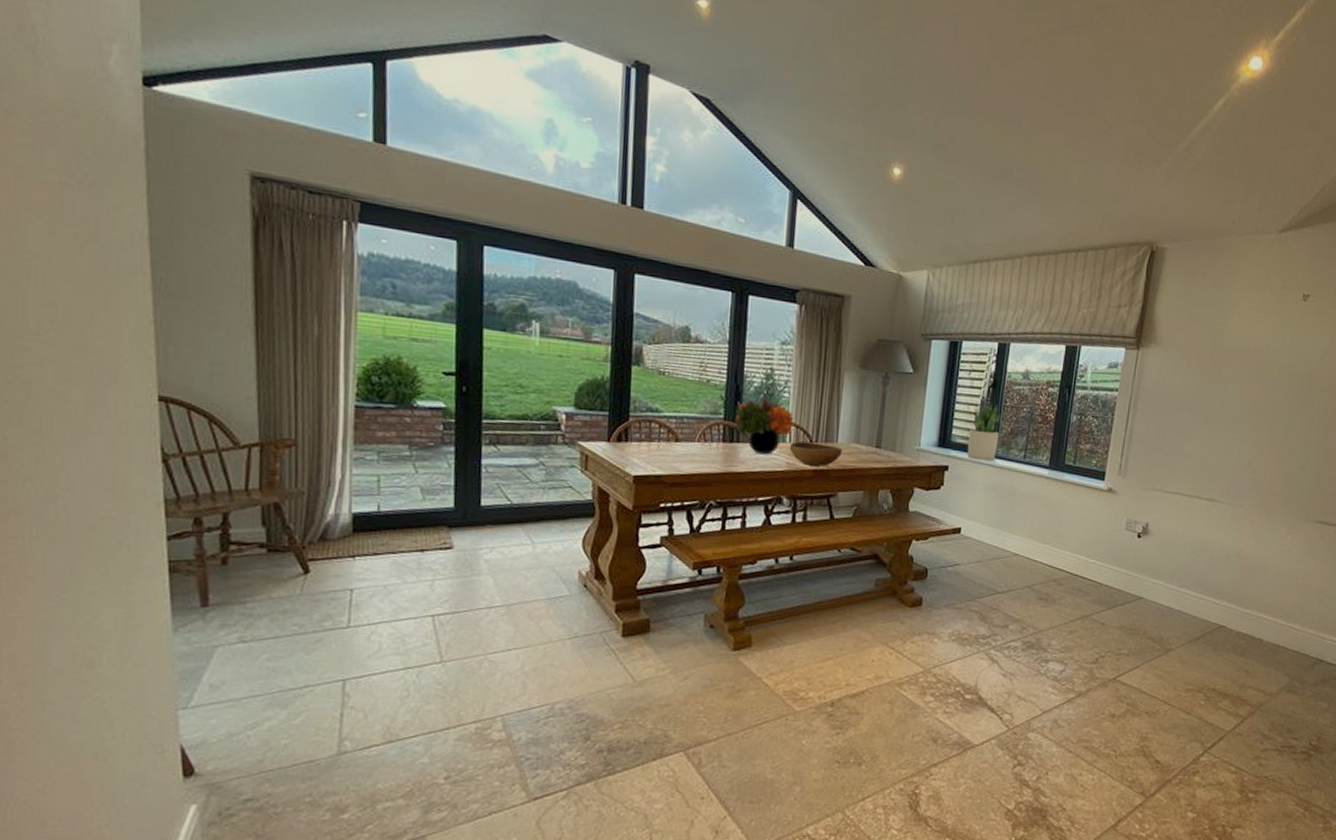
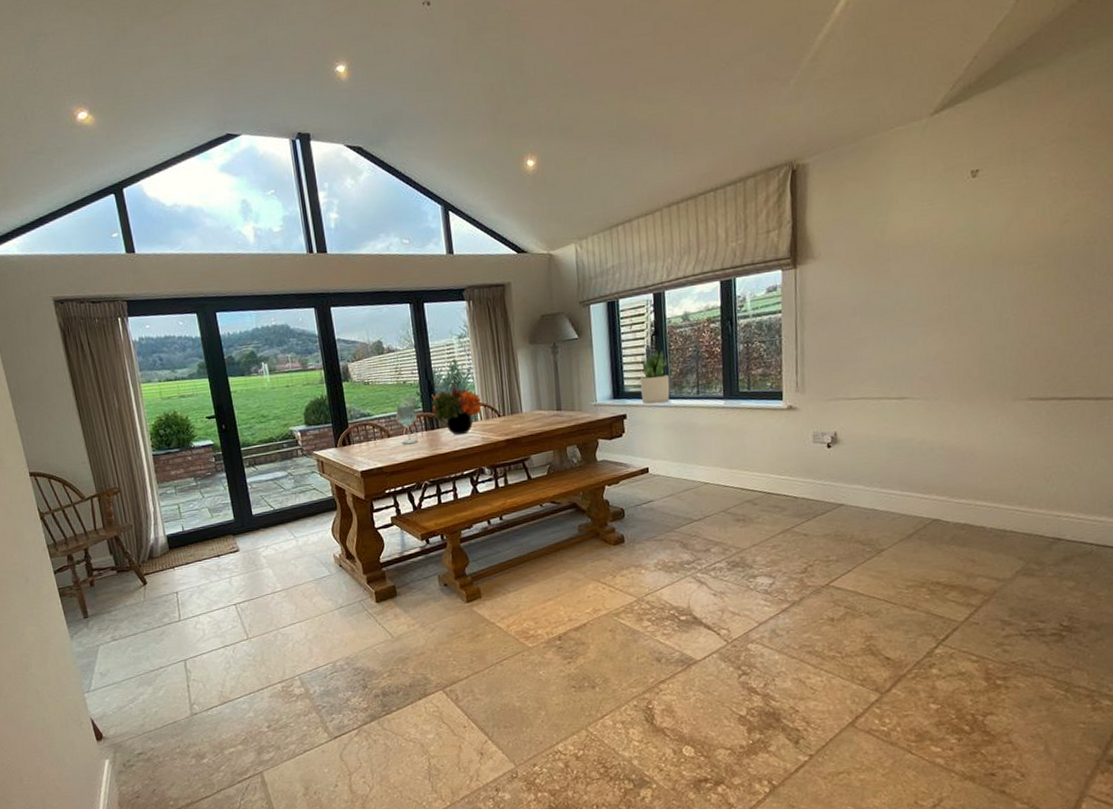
wine glass: none [689,407,715,455] -> present [395,404,418,445]
bowl: present [789,441,843,466] -> none [481,416,528,437]

